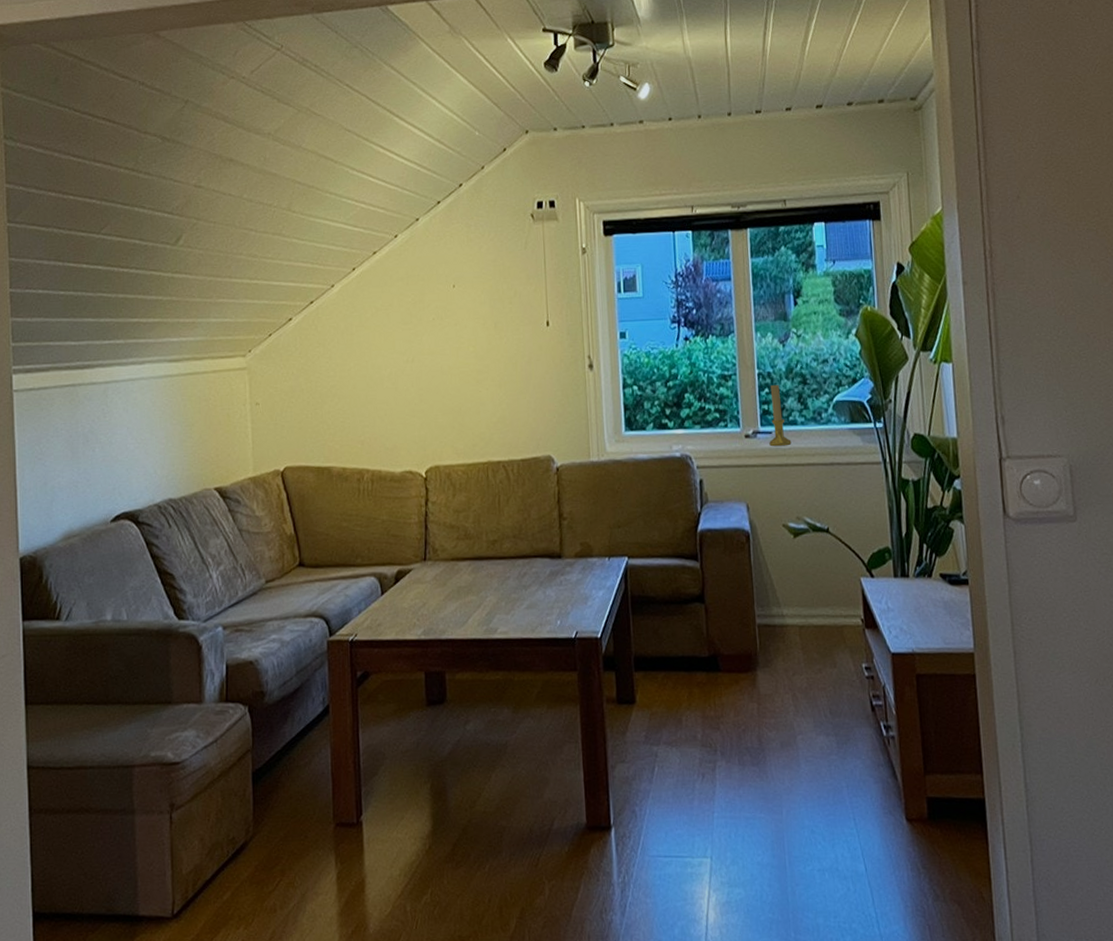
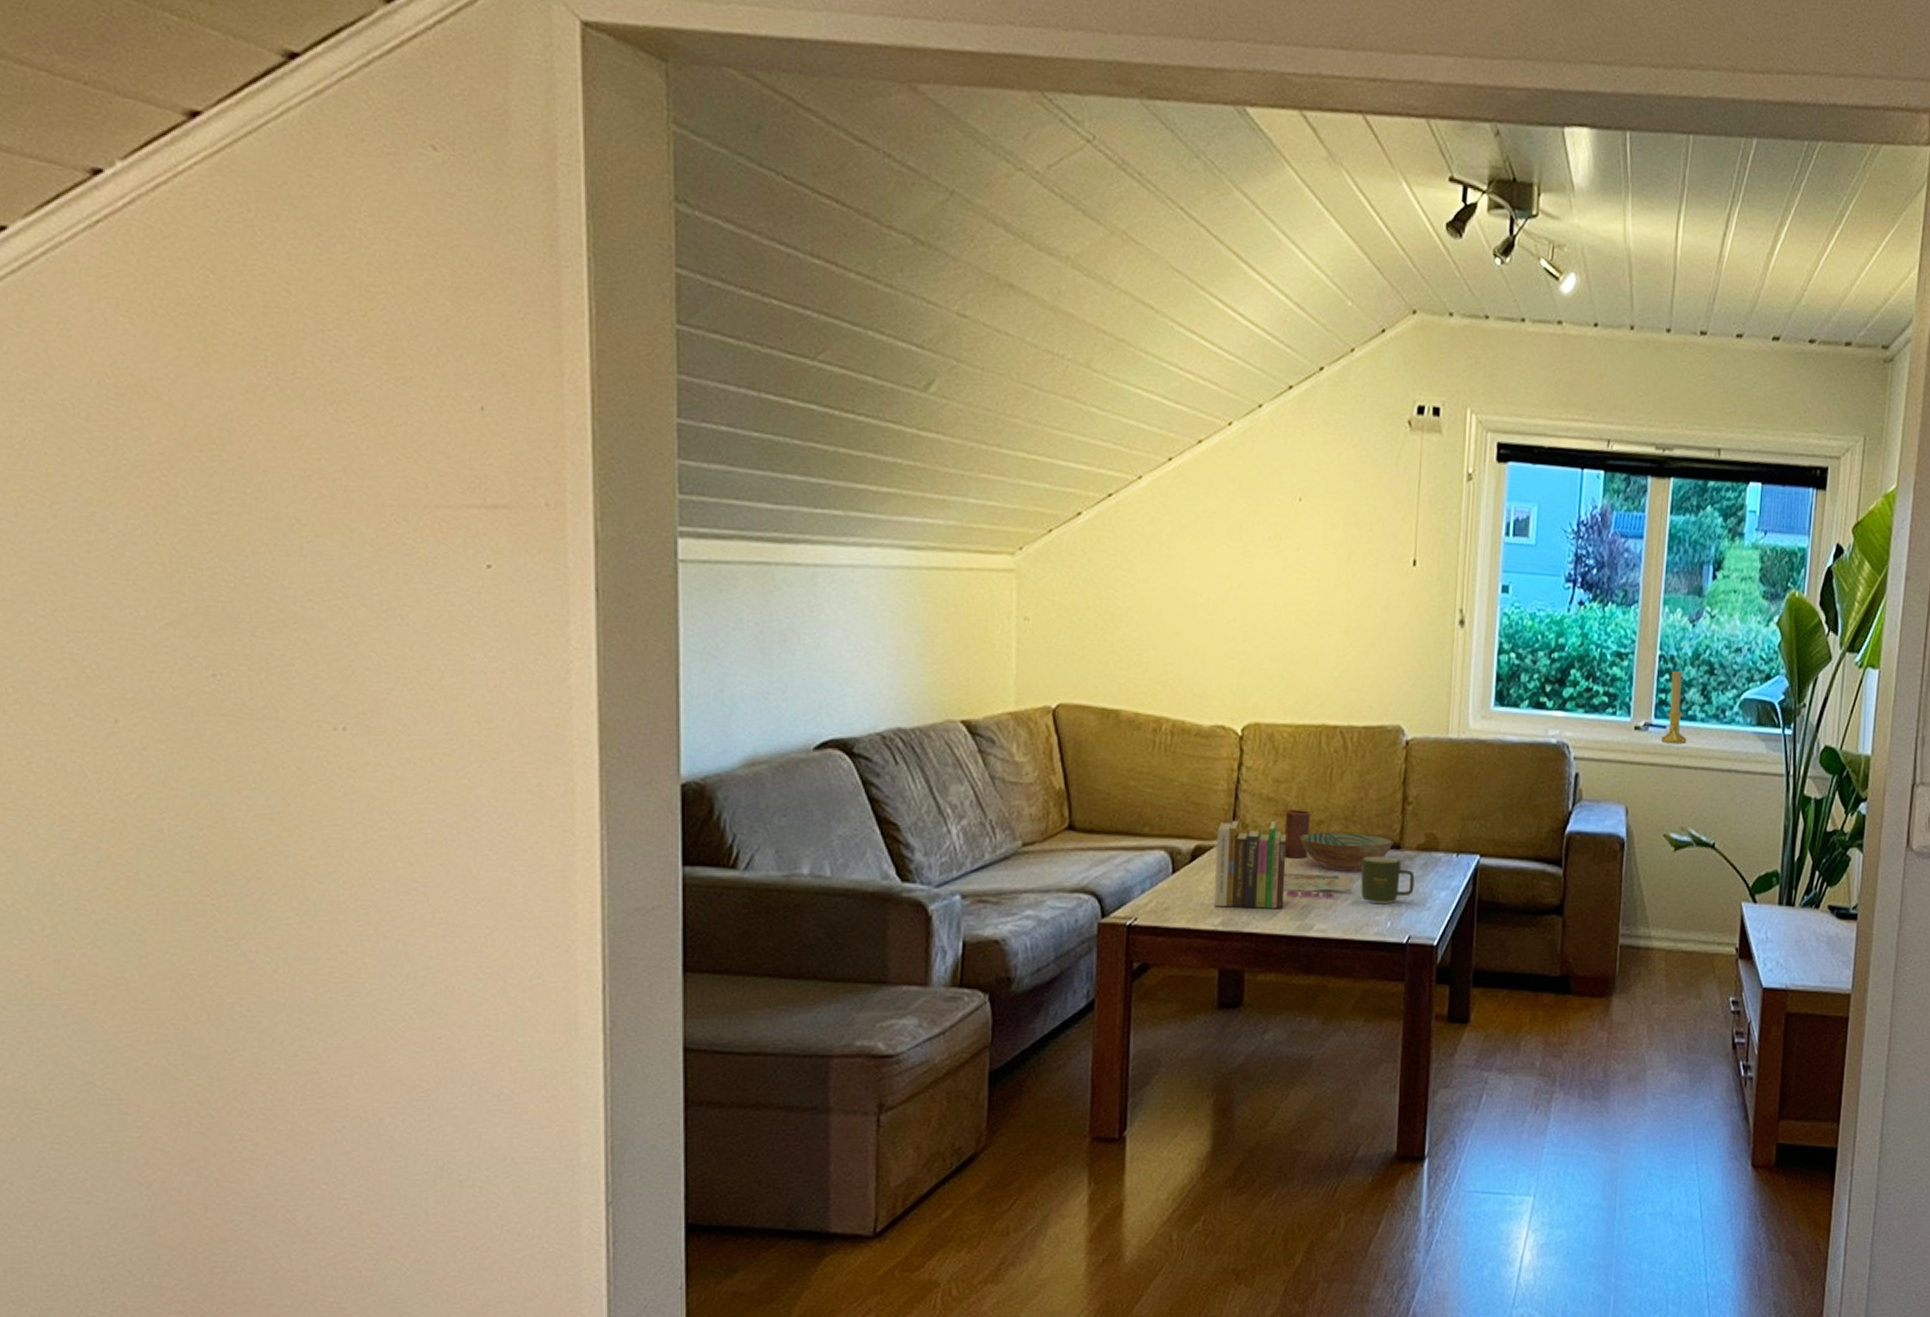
books: none [413,543,472,620] -> present [1214,820,1287,909]
candle: none [466,533,487,574] -> present [1284,809,1310,859]
magazine: none [469,583,526,606] -> present [1283,872,1352,898]
bowl: none [478,547,555,582] -> present [1299,831,1393,872]
mug: none [531,565,576,606] -> present [1360,856,1415,903]

